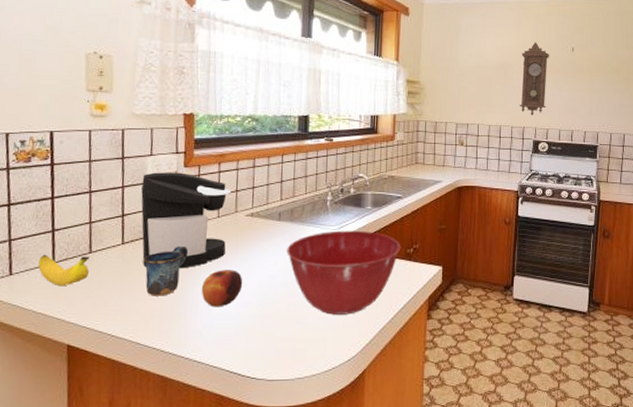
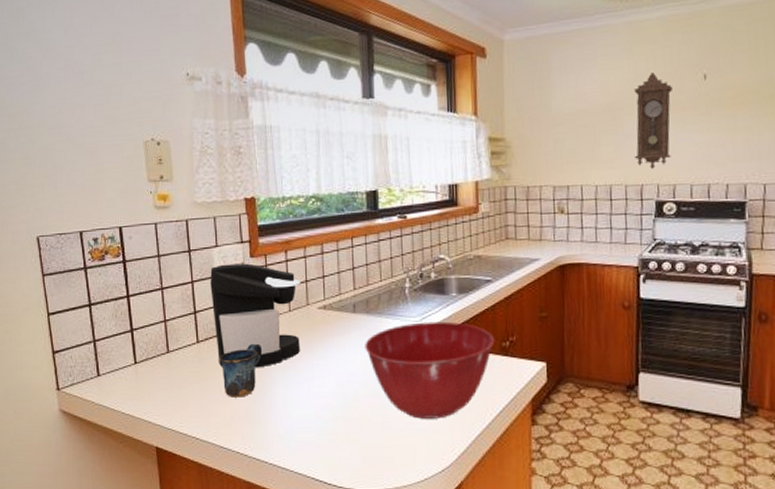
banana: present [38,254,90,287] -> none [122,354,168,388]
apple: present [201,270,243,307] -> none [278,369,321,410]

